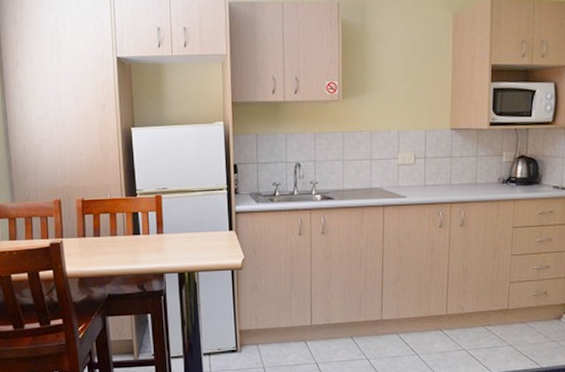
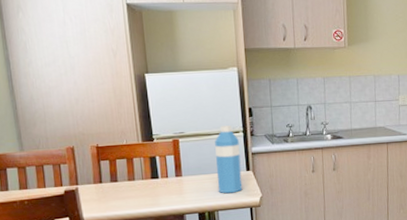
water bottle: none [198,182,225,254] -> present [215,125,243,194]

